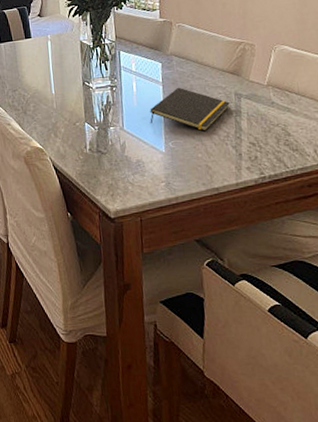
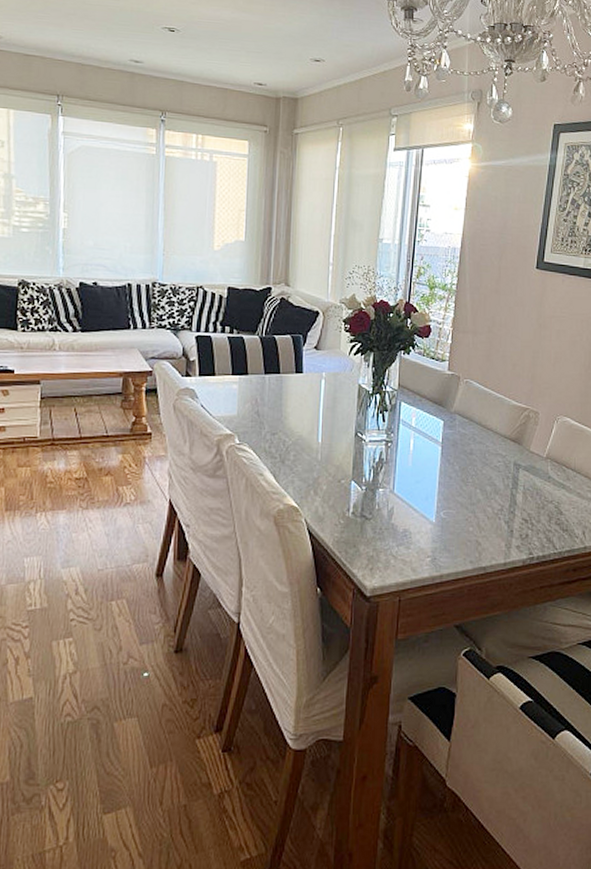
notepad: present [150,87,230,132] -> none [423,450,508,502]

